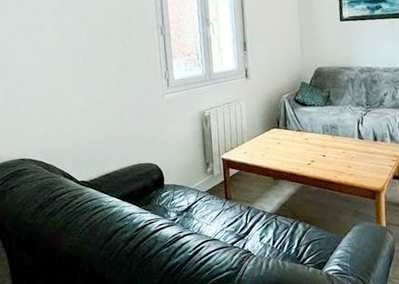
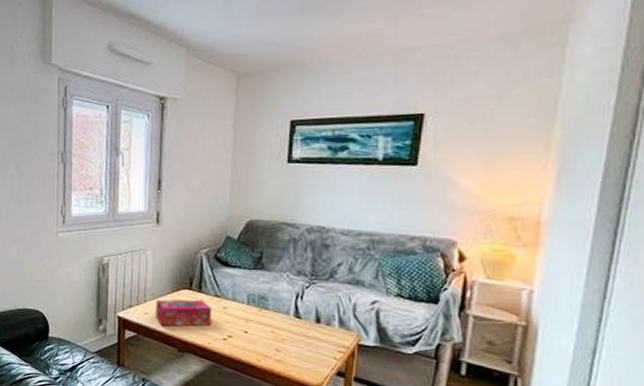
tissue box: none [251,135,297,161] -> present [155,299,212,327]

